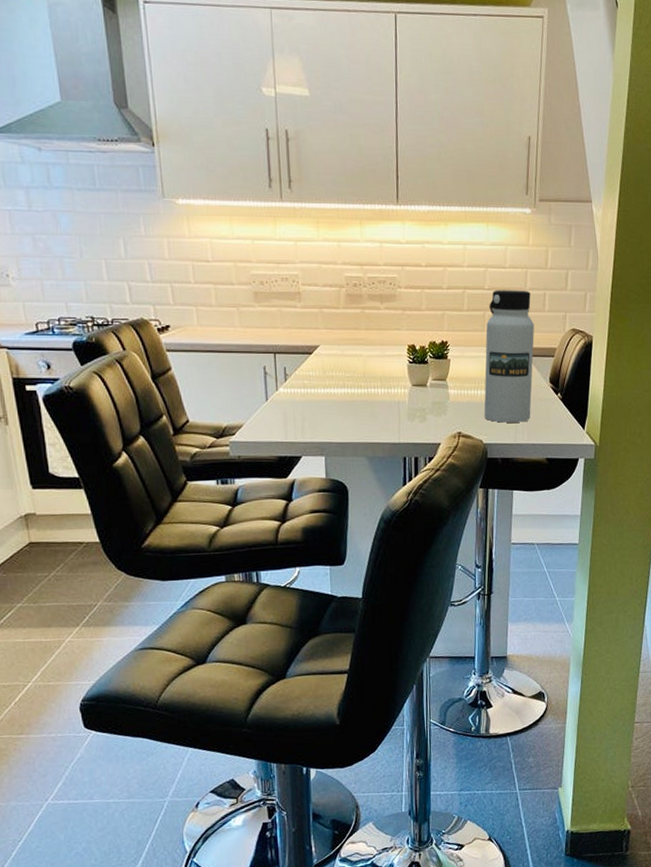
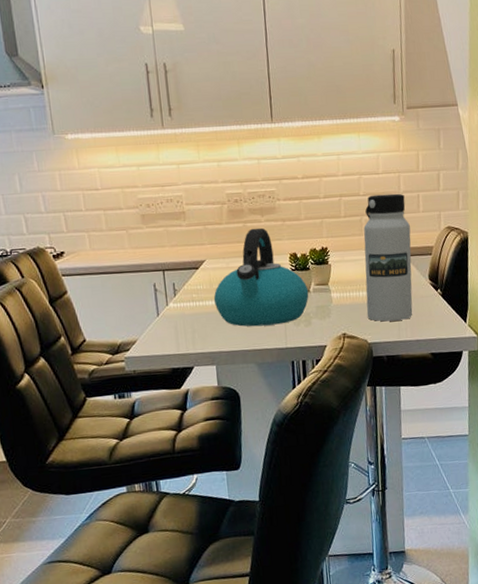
kettle: none [326,315,426,419] -> present [213,227,309,327]

